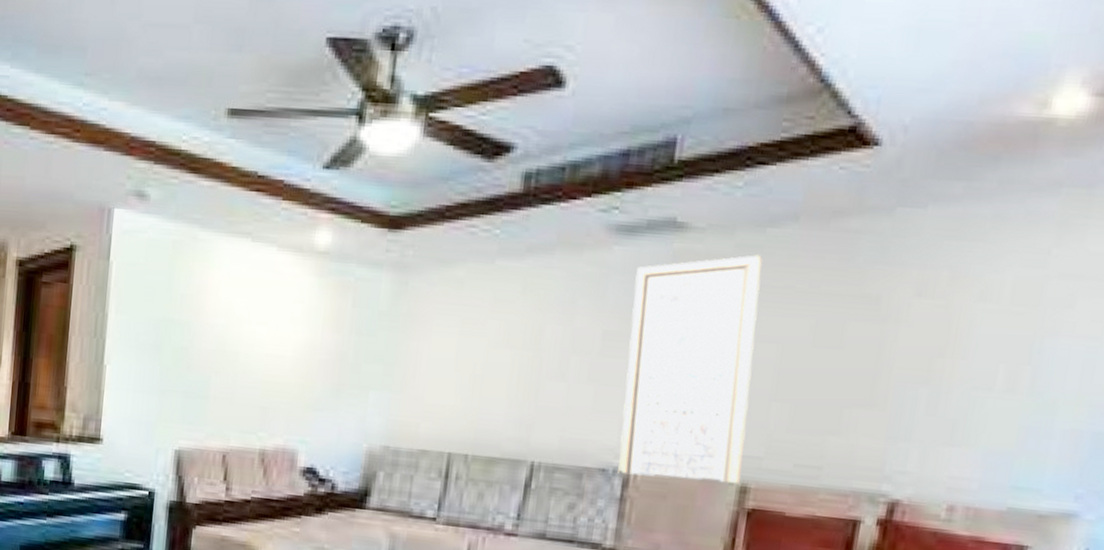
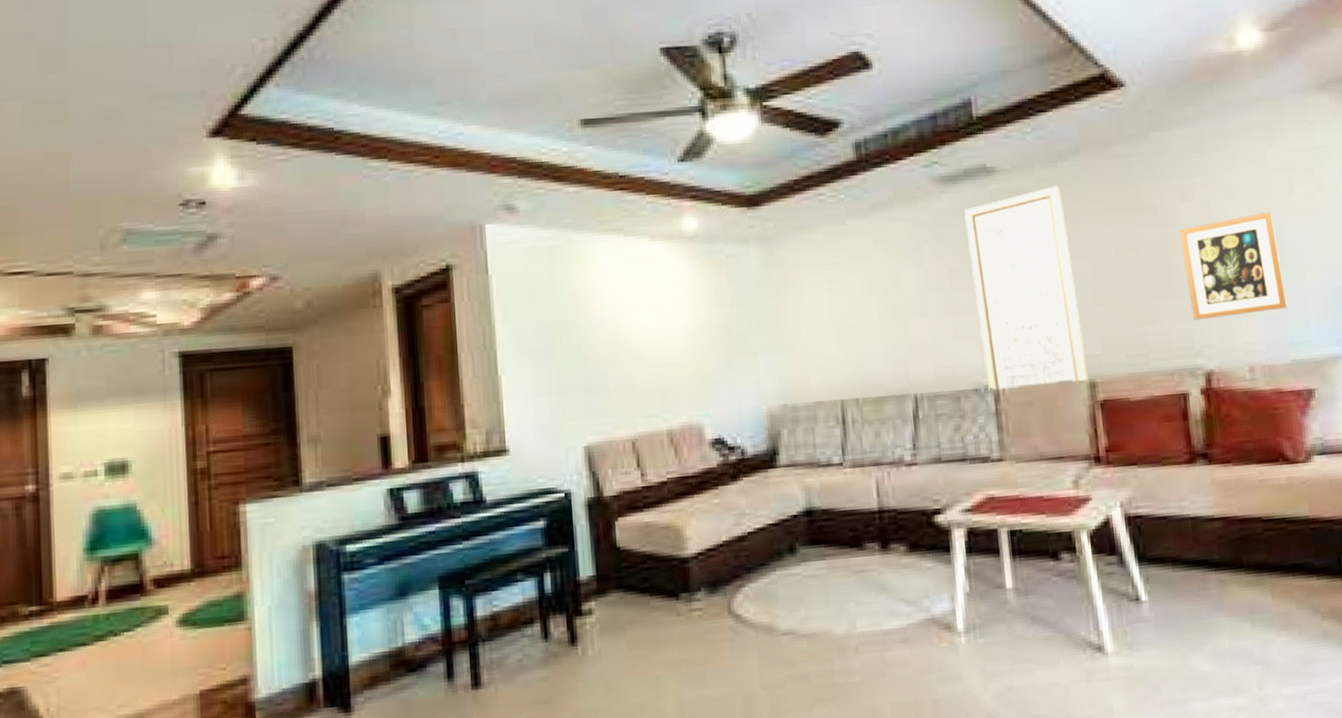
wall art: none [891,325,1035,446] -> present [1179,211,1287,320]

